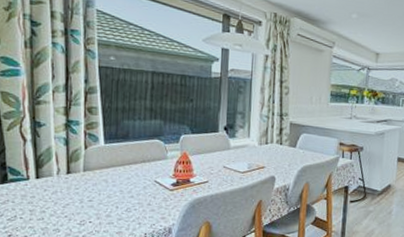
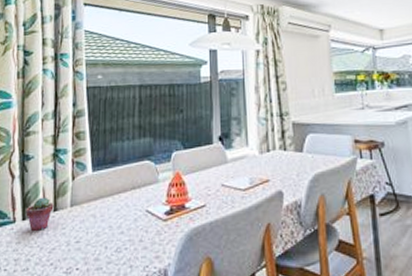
potted succulent: none [39,160,67,188] -> present [25,197,54,231]

